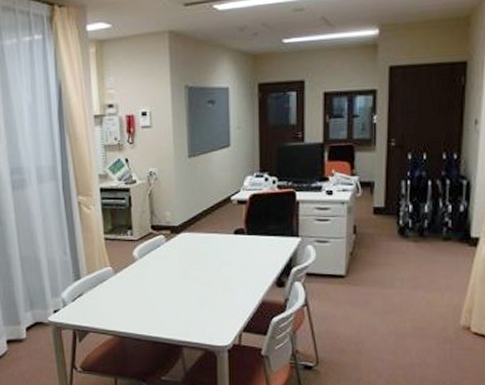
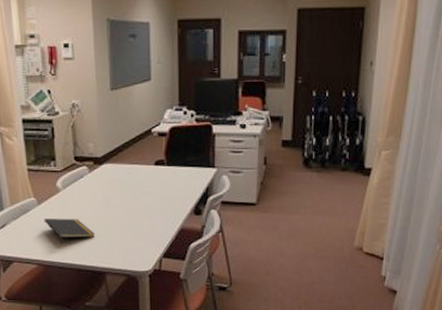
notepad: none [120,288,171,316] -> present [43,218,95,245]

